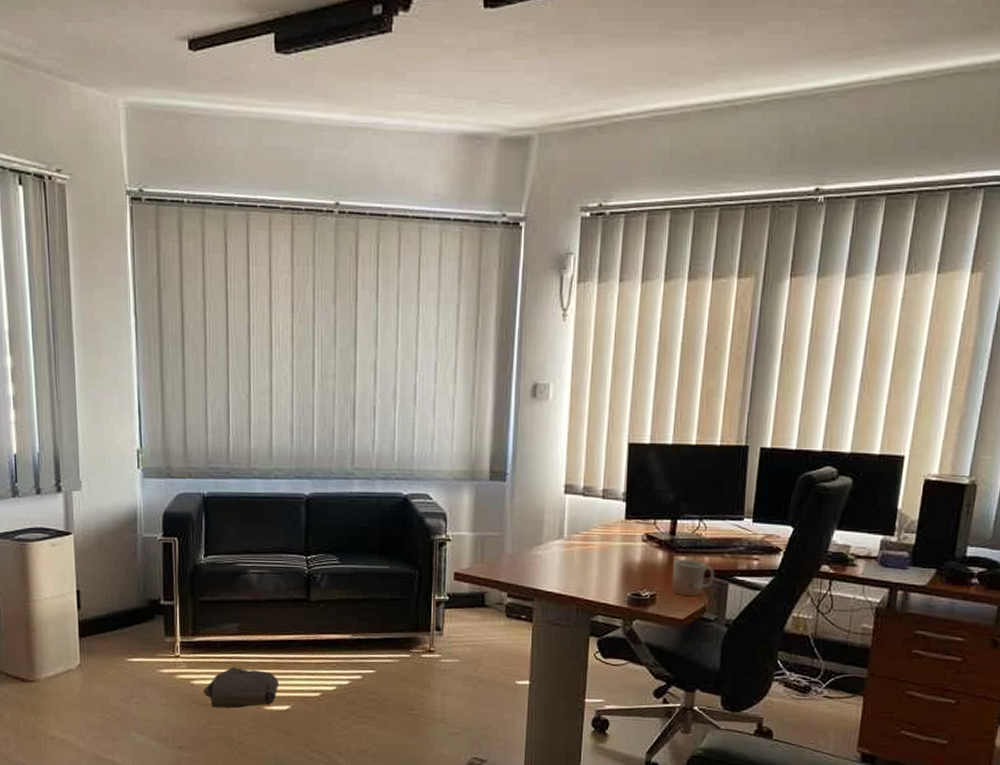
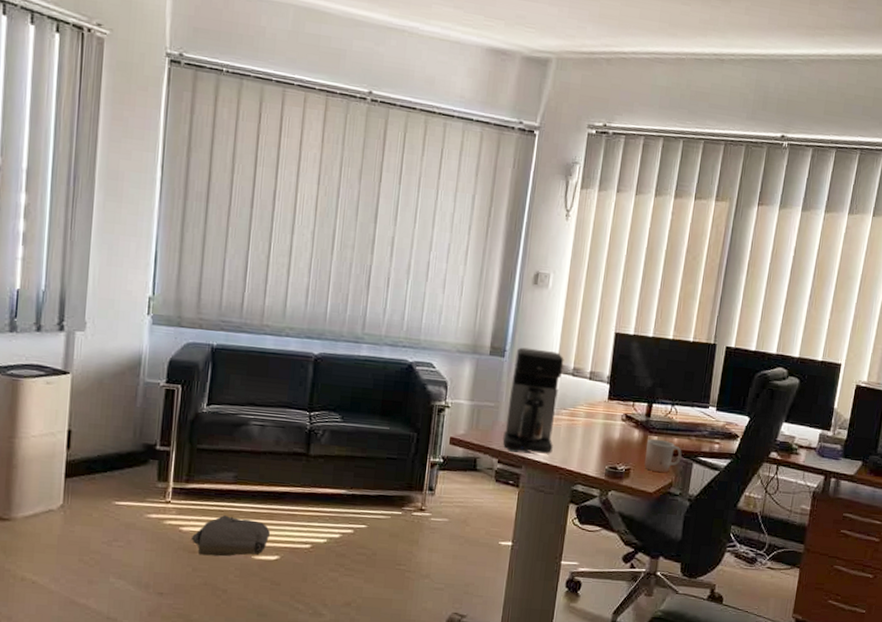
coffee maker: none [511,469,572,584] -> present [503,347,564,454]

